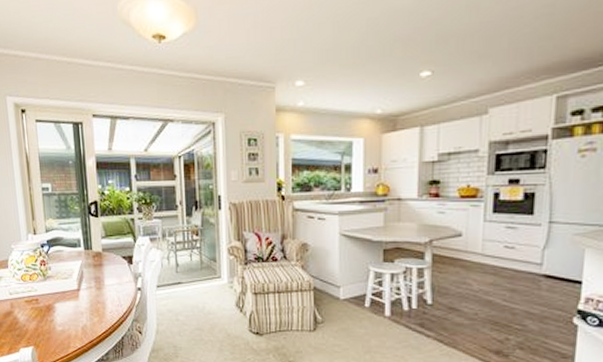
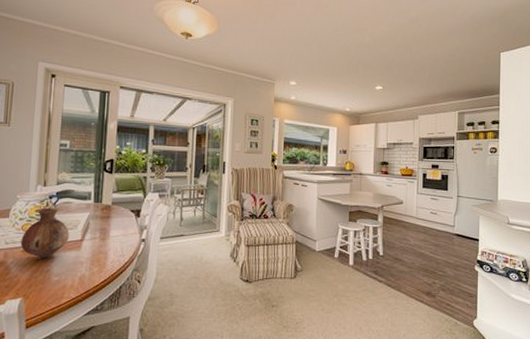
vase: none [22,256,66,308] -> present [20,207,69,258]

